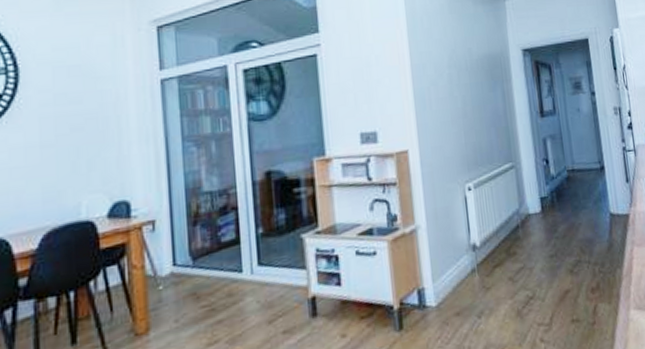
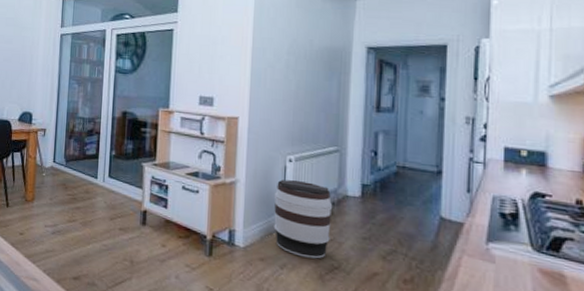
barrel: none [458,209,521,297] -> present [273,179,333,259]

